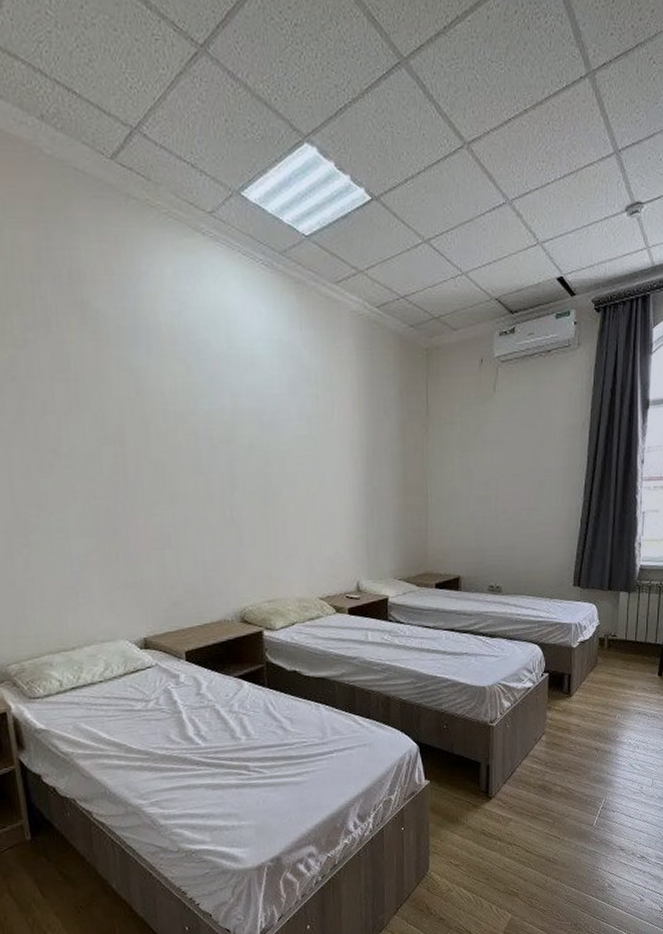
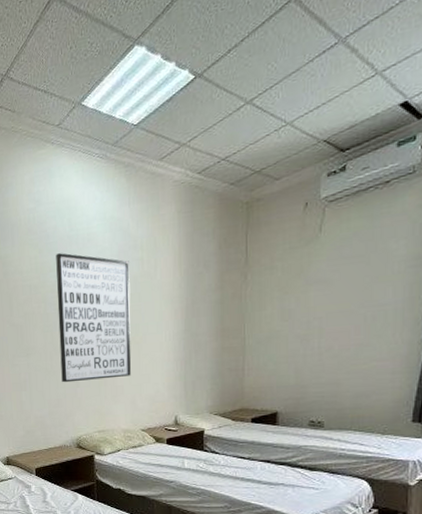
wall art: none [209,375,307,540] -> present [56,253,131,383]

